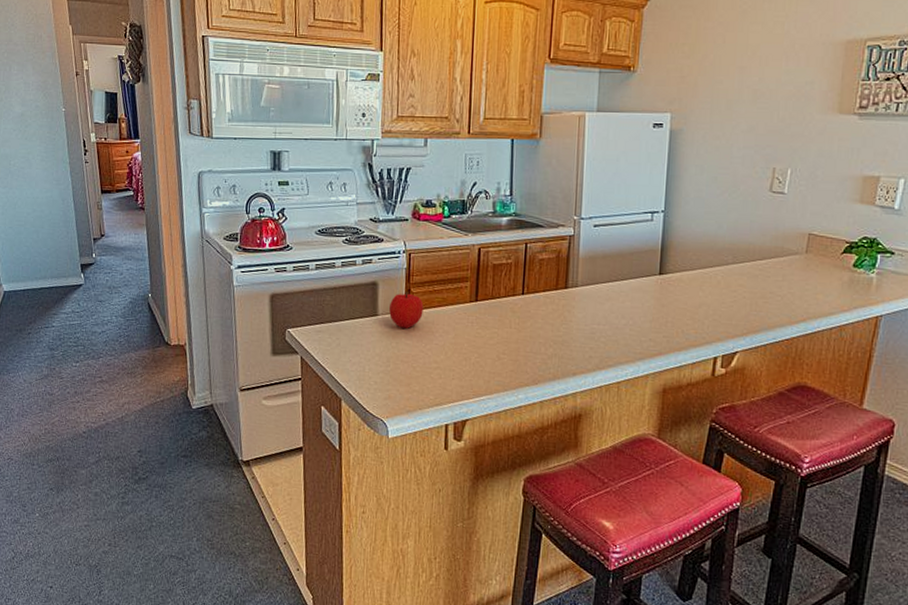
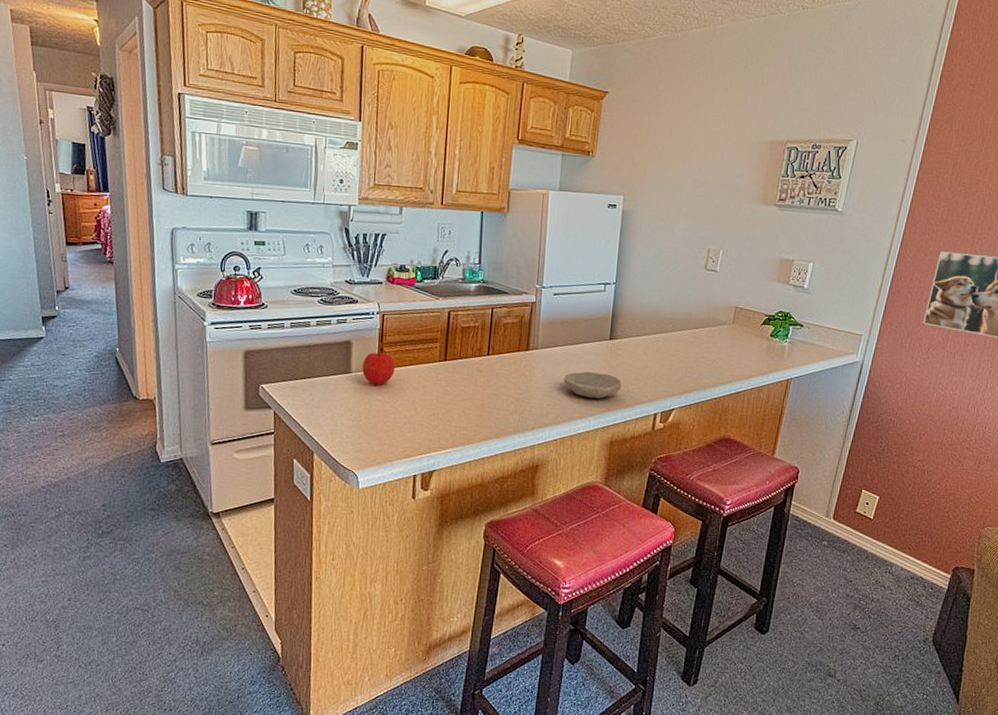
bowl: none [607,310,675,341] -> present [563,371,622,399]

